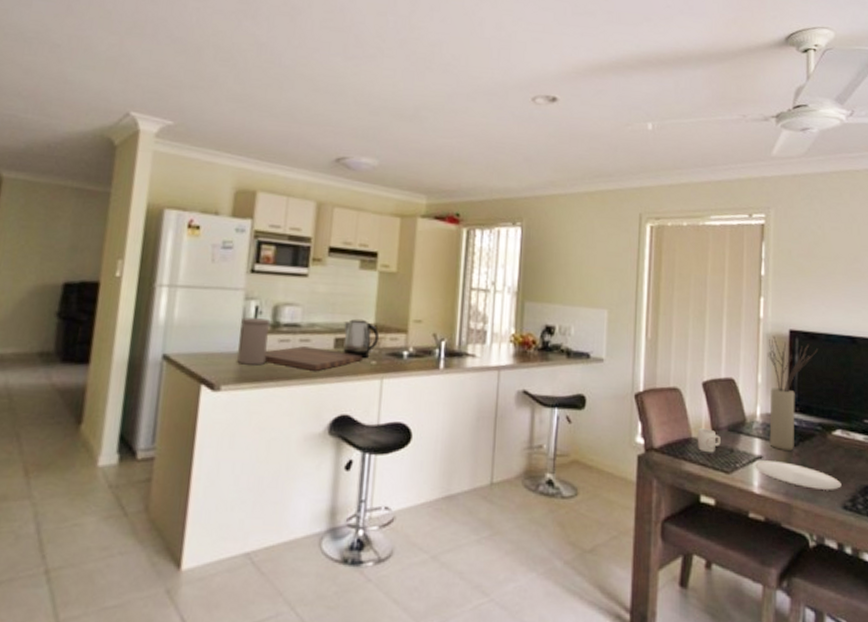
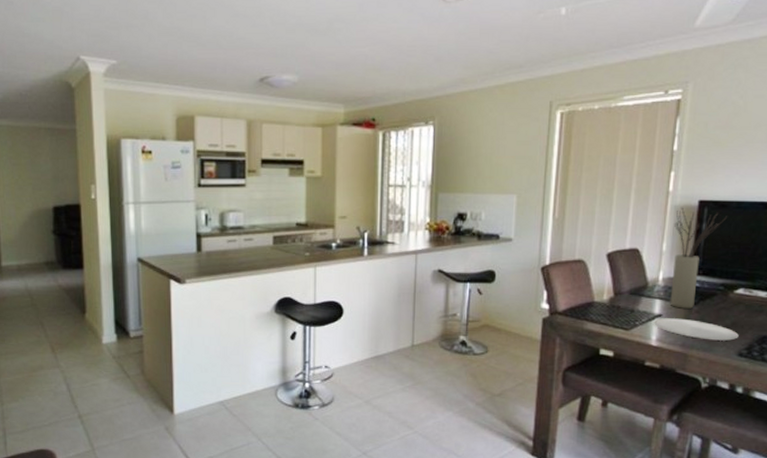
canister: present [237,317,271,365] -> none [195,224,219,262]
cutting board: present [264,346,363,371] -> none [217,245,298,263]
kettle: present [343,318,380,359] -> none [280,218,311,252]
mug: present [697,428,721,453] -> none [599,293,622,314]

